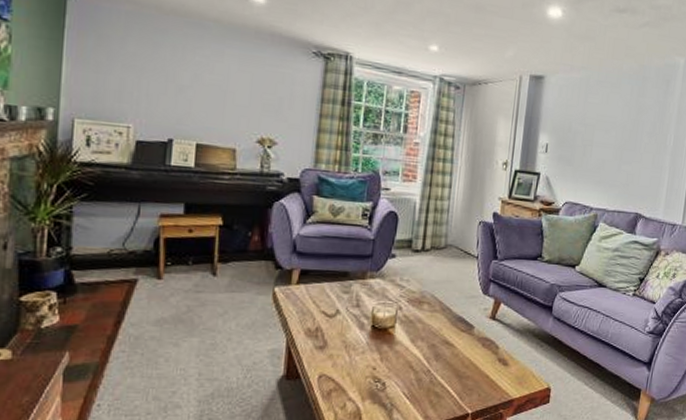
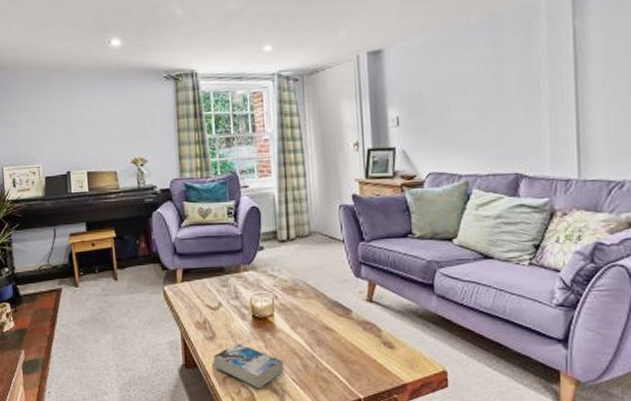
book: none [319,355,397,404] -> present [213,344,284,390]

